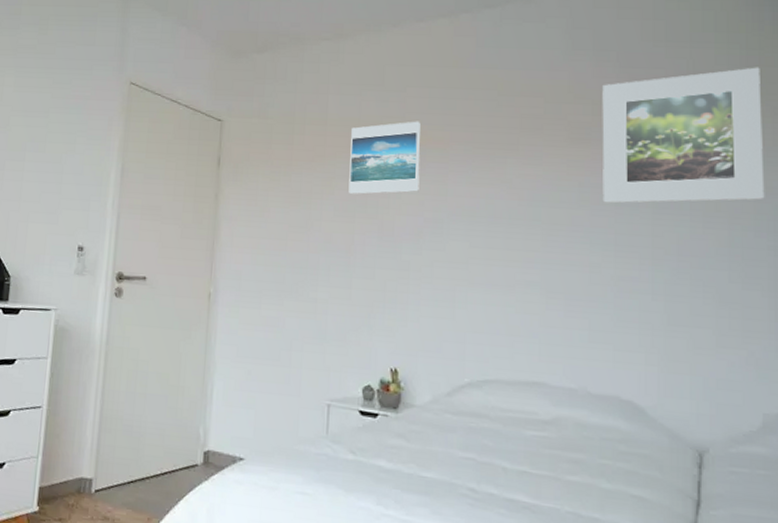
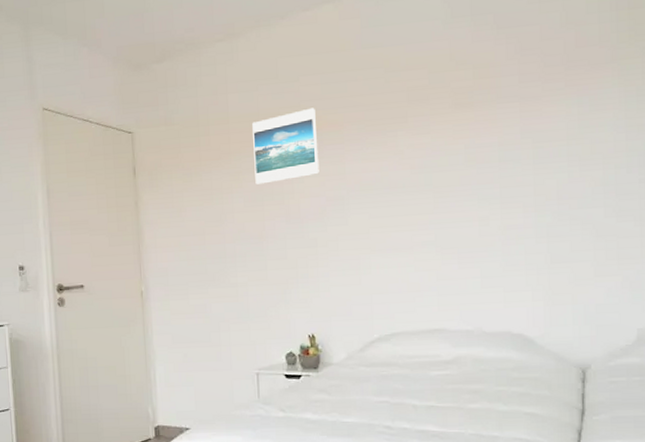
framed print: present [602,67,765,203] -> none [482,10,636,161]

